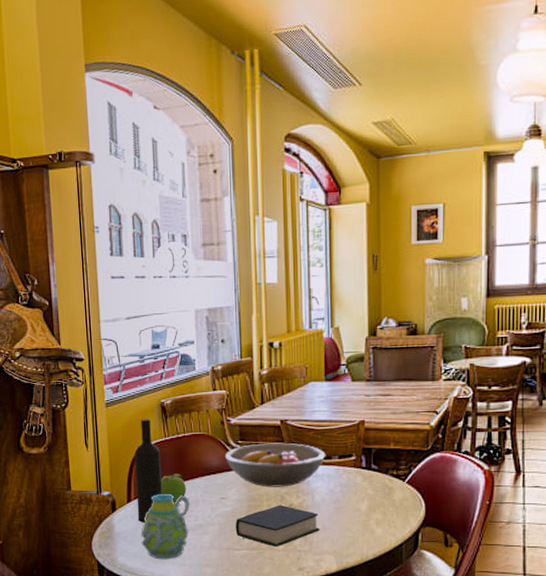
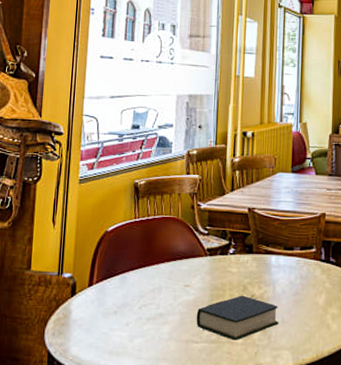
wine bottle: present [134,419,162,523] -> none [97,198,128,309]
mug: present [141,493,189,559] -> none [98,278,153,351]
fruit: present [160,473,186,505] -> none [124,256,151,291]
fruit bowl: present [224,443,326,487] -> none [192,230,289,277]

